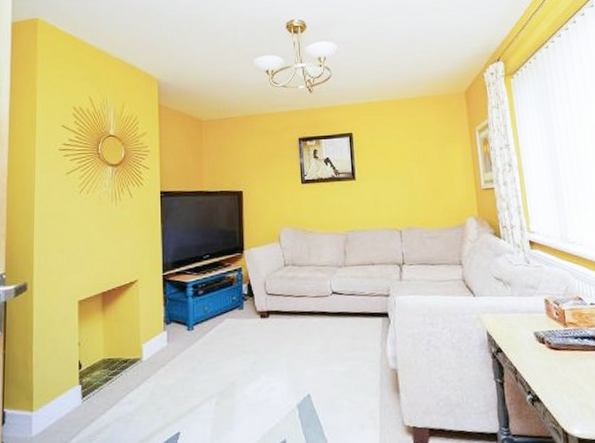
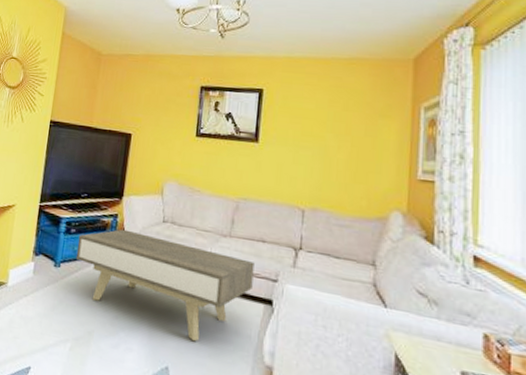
coffee table: none [207,280,370,366] -> present [75,229,255,342]

